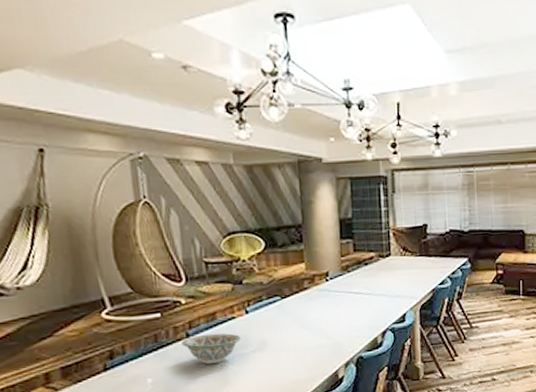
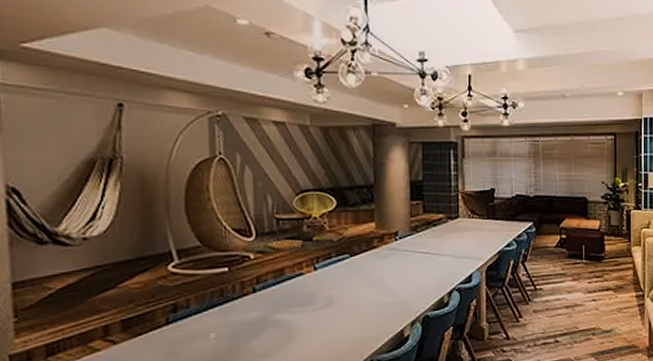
decorative bowl: present [182,333,241,364] -> none [248,289,308,320]

